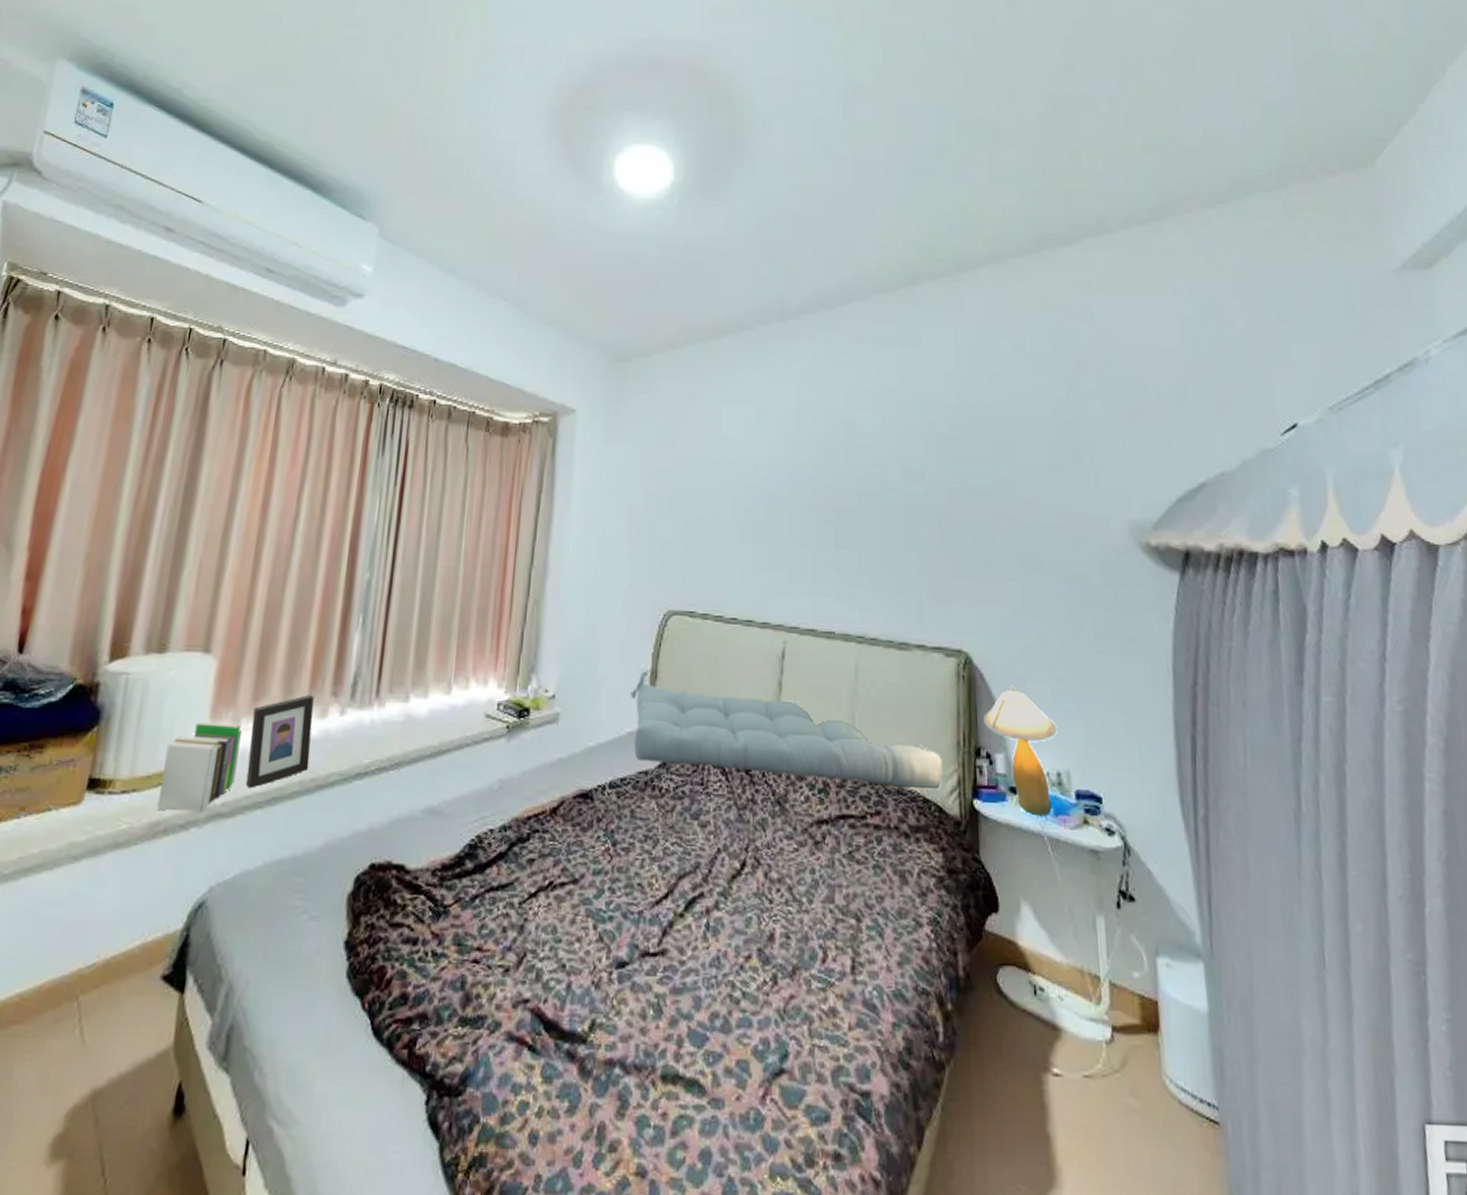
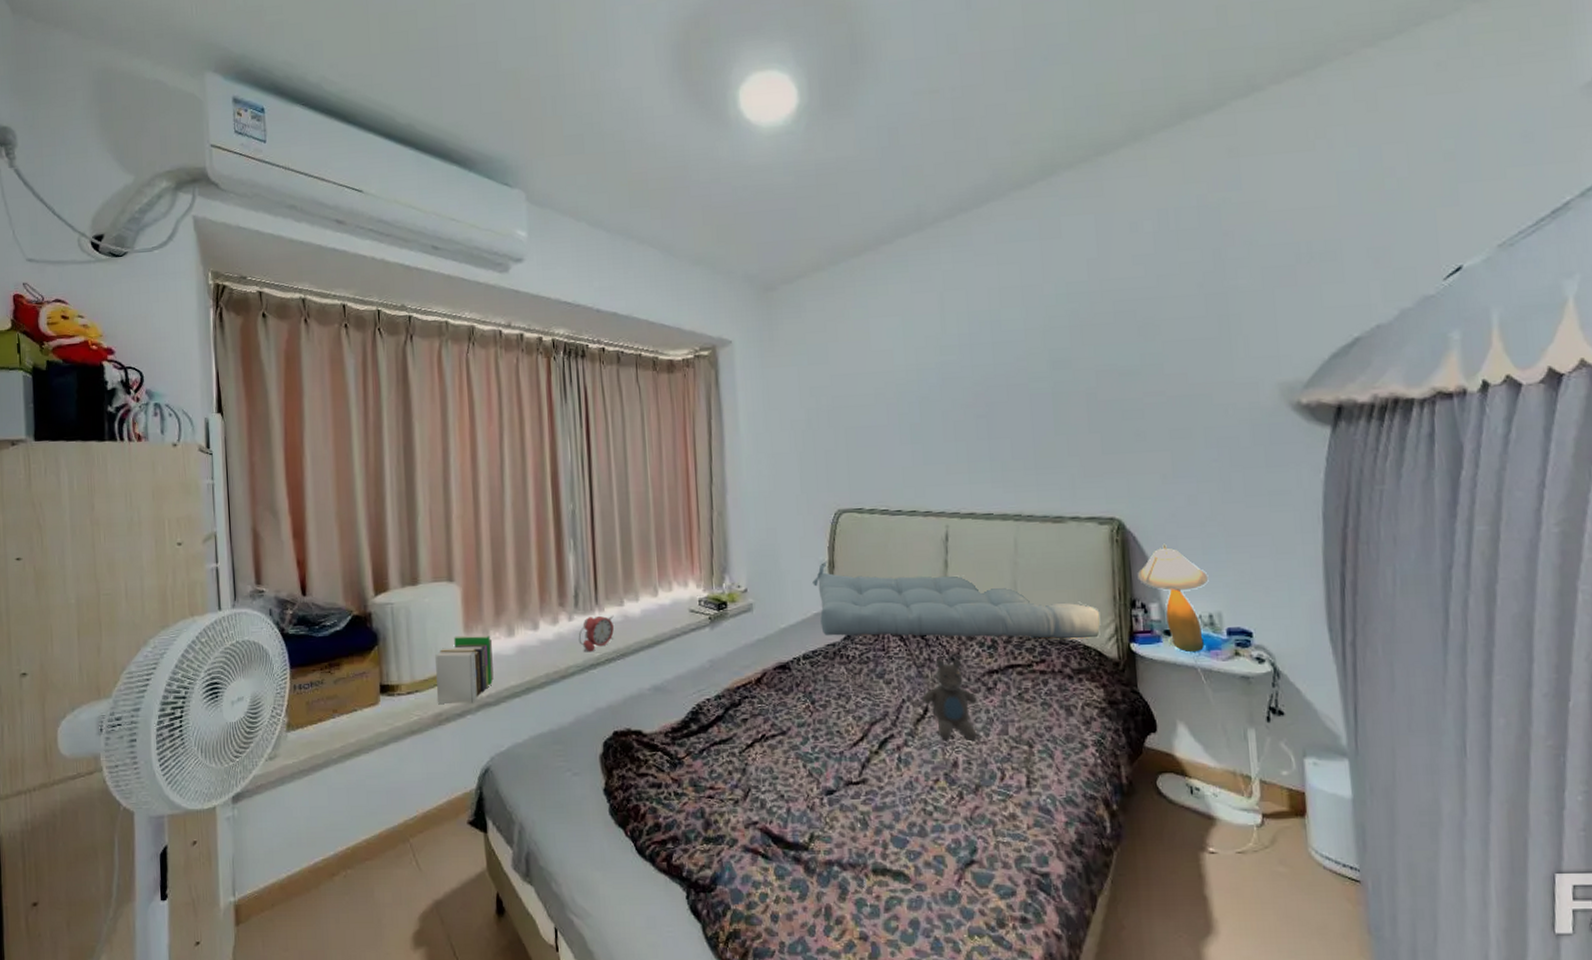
picture frame: present [245,695,314,789] -> none [498,607,551,683]
alarm clock: none [347,712,395,756] -> present [578,615,614,651]
stuffed animal: none [741,801,804,908] -> present [923,658,978,741]

